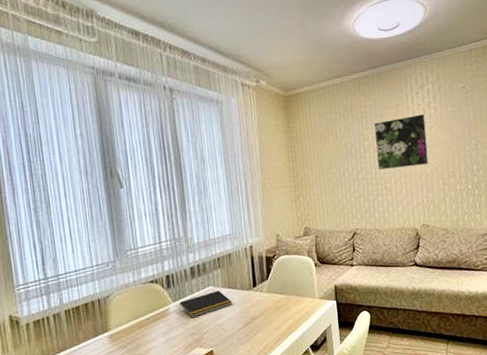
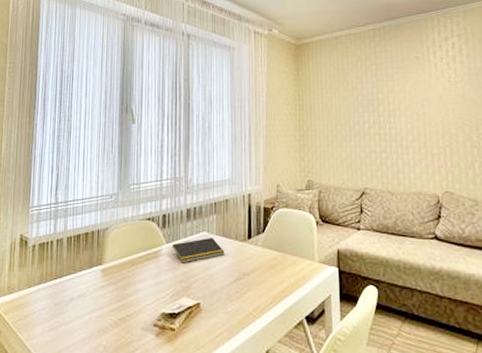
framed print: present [374,114,429,171] -> none [389,68,453,126]

